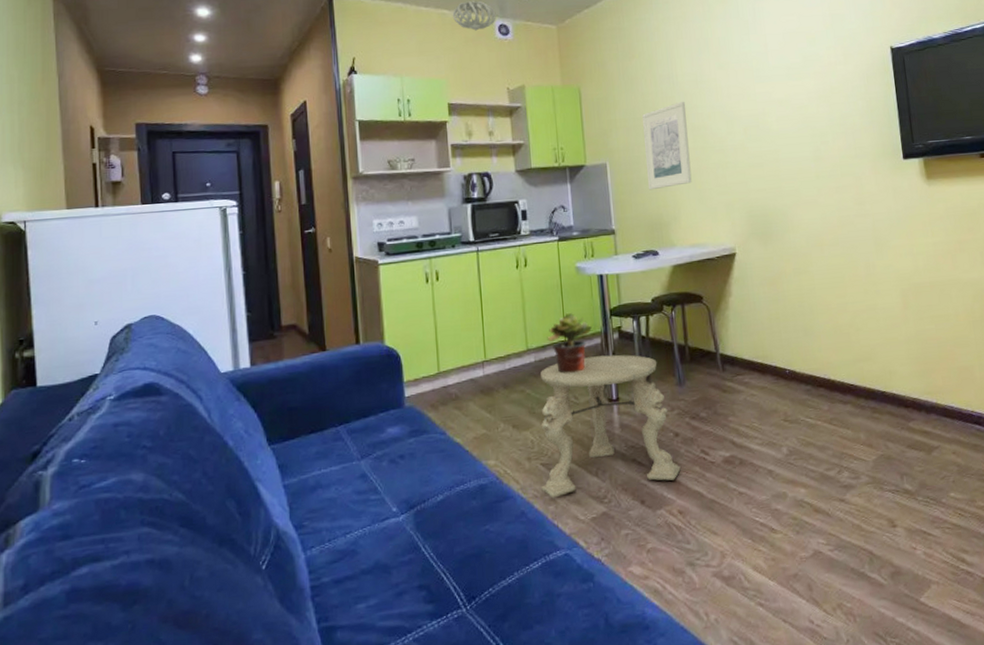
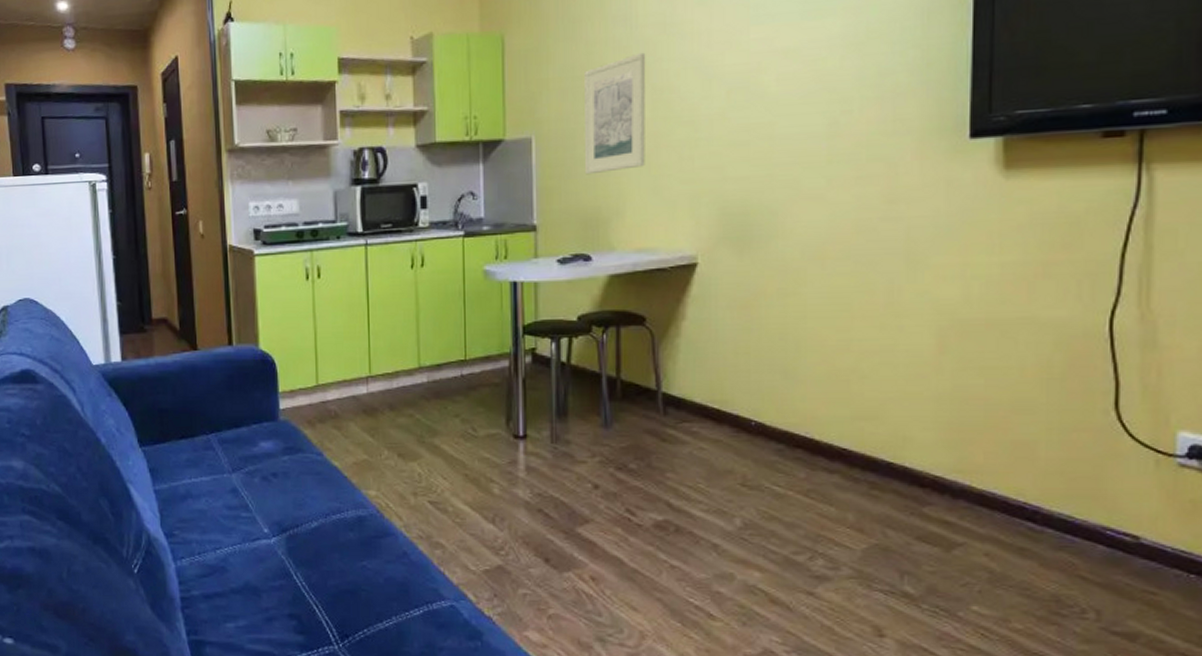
side table: present [541,354,681,499] -> none [427,382,598,542]
potted plant: present [547,312,592,373] -> none [443,326,499,399]

